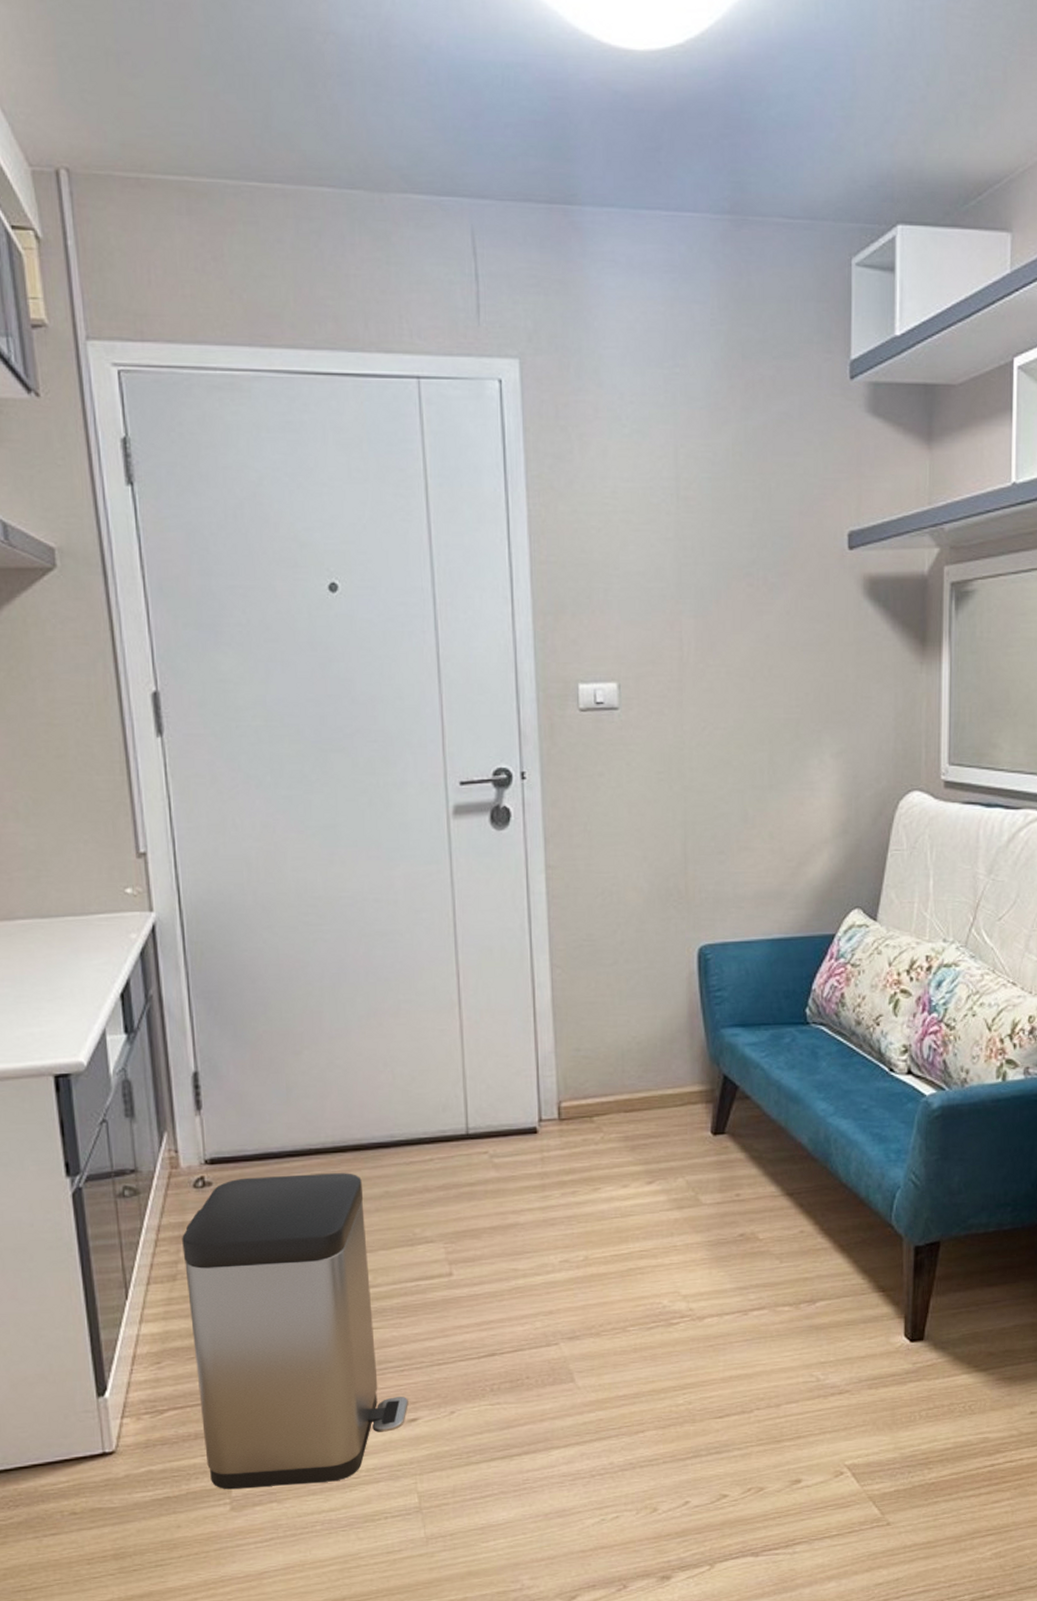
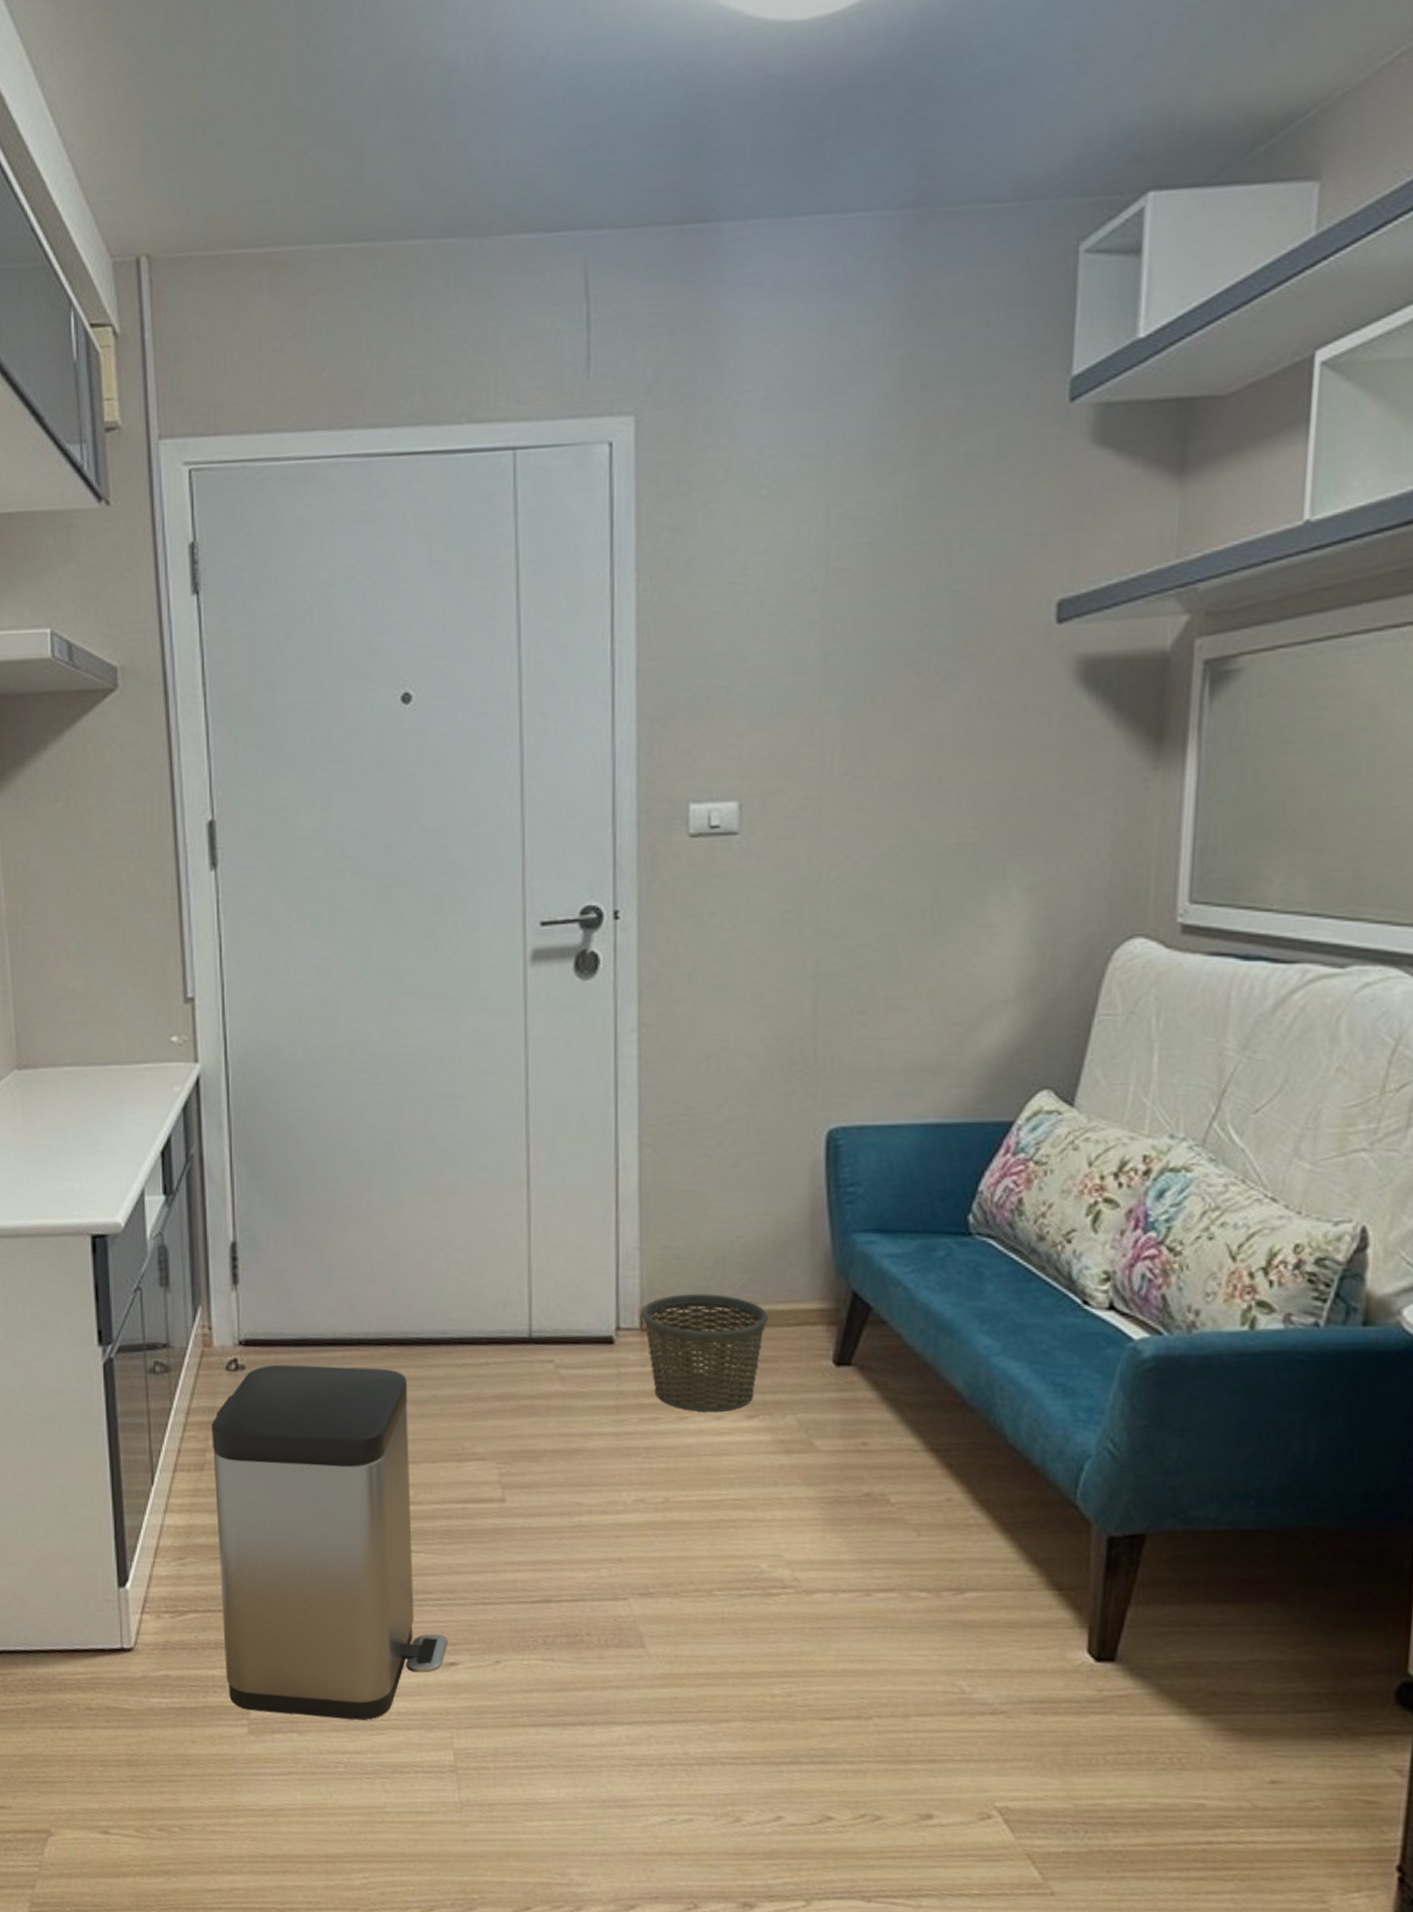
basket: none [558,1085,660,1183] -> present [641,1293,769,1412]

